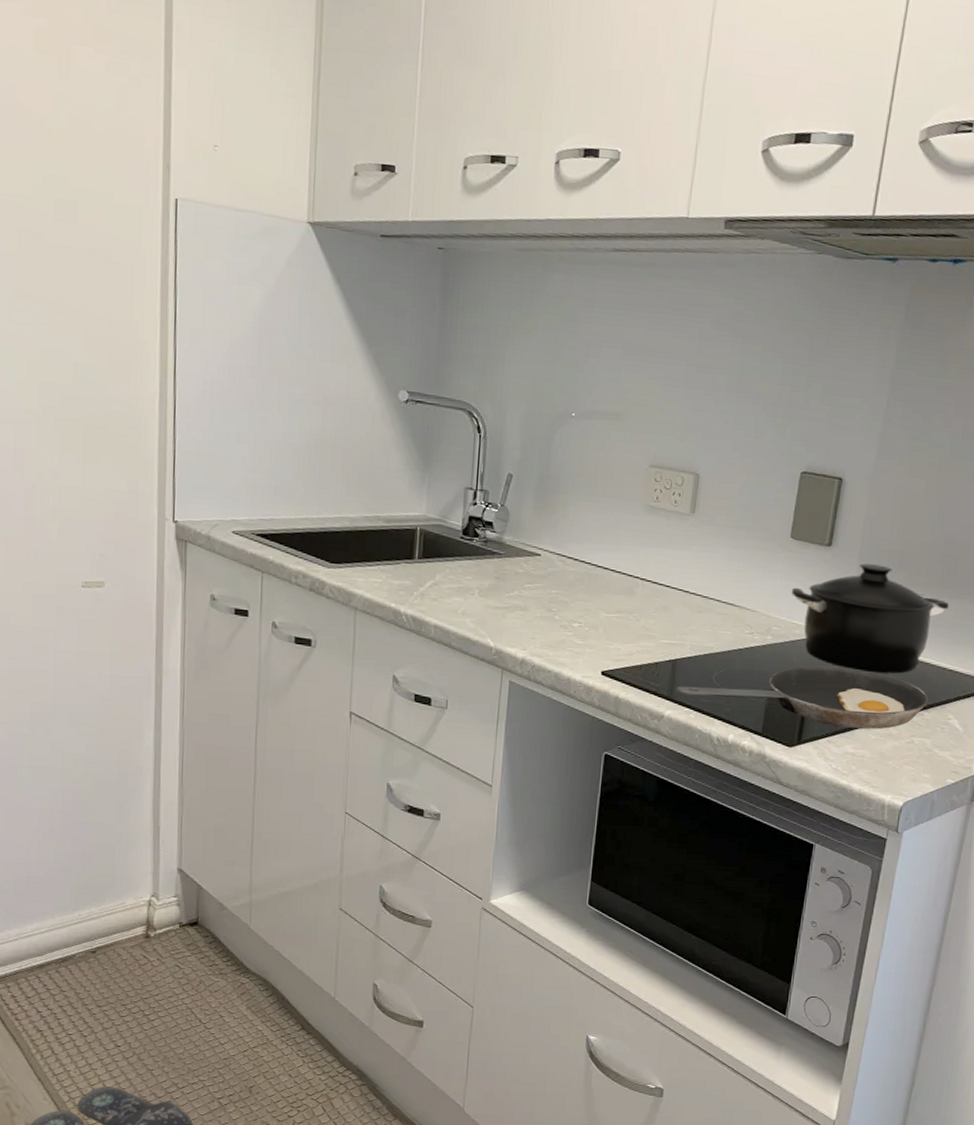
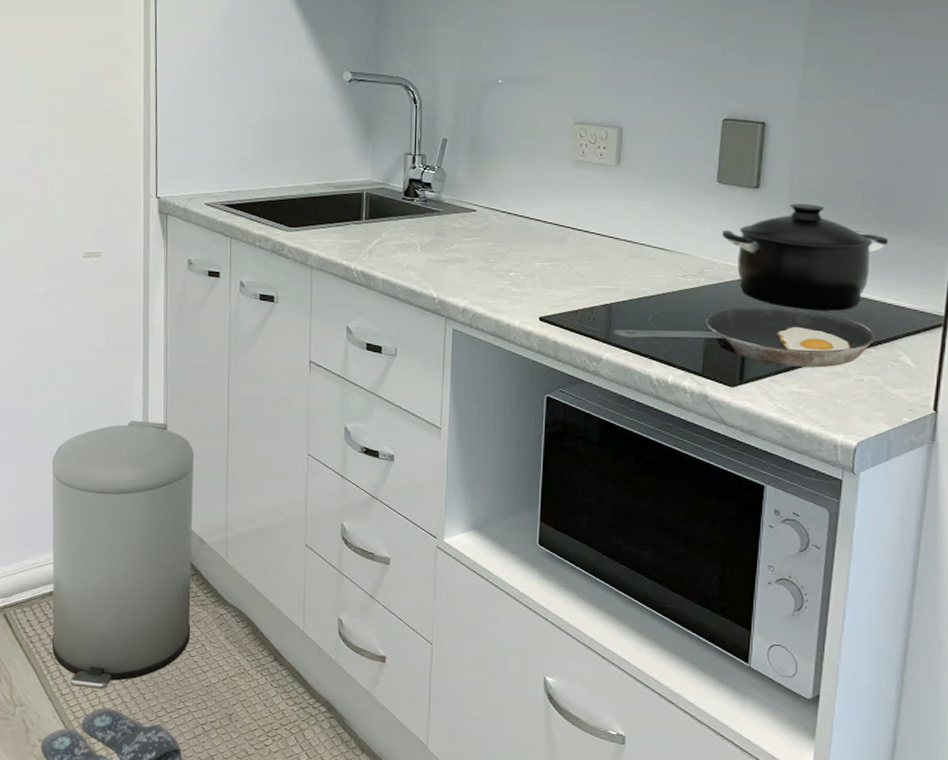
pedal bin: none [42,774,214,1068] -> present [52,420,194,690]

